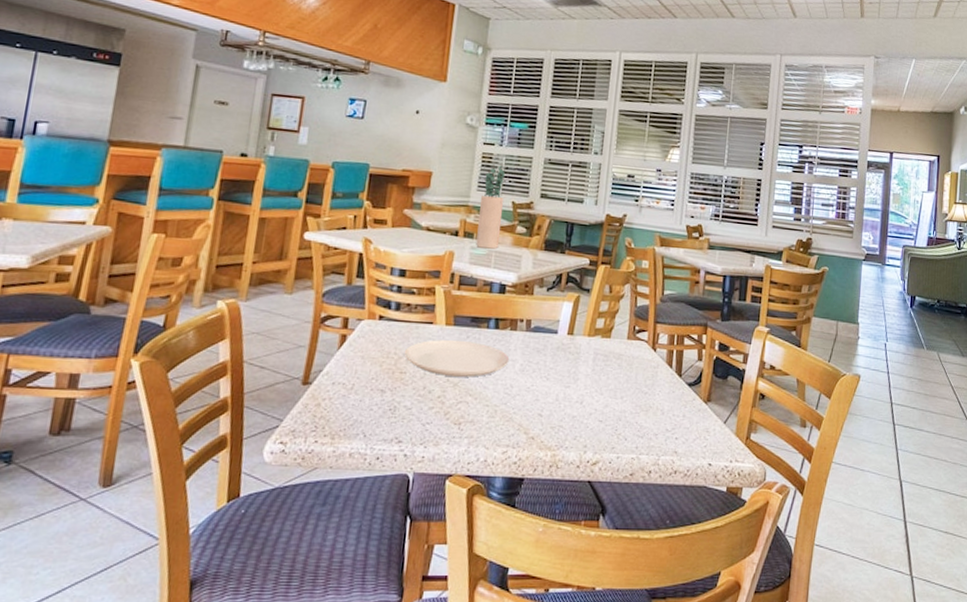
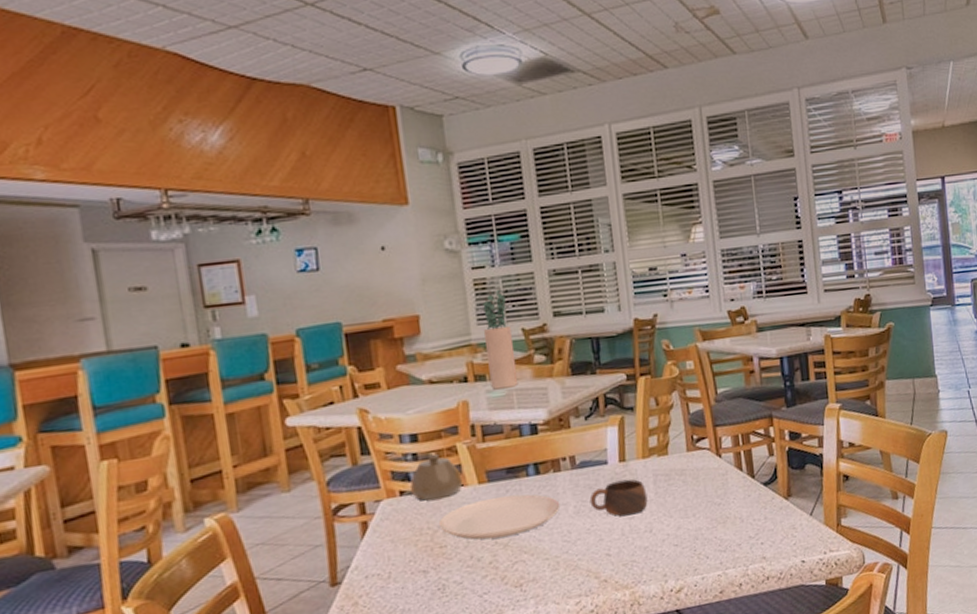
sugar bowl: none [388,290,434,331] -> present [409,453,463,501]
cup: none [535,350,586,384] -> present [589,479,648,516]

